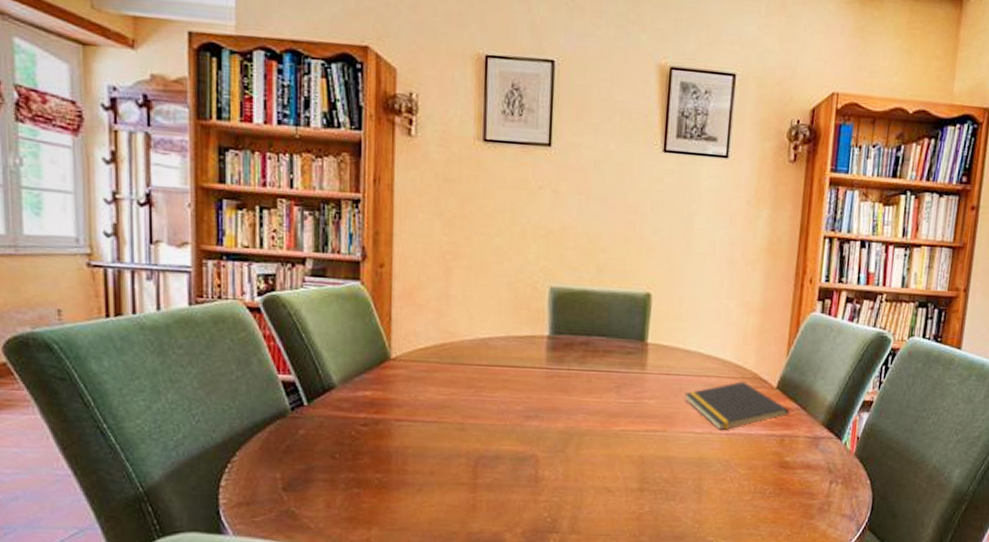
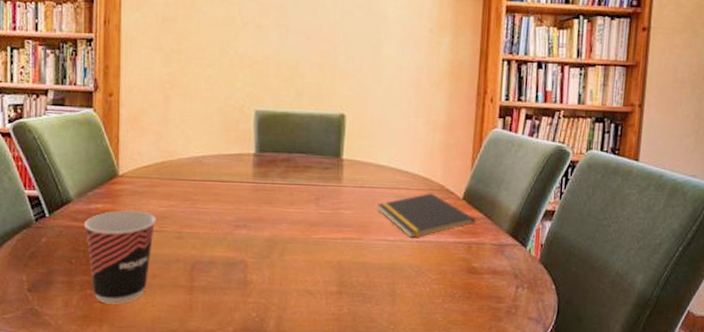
cup: none [350,398,435,505] -> present [85,210,156,304]

